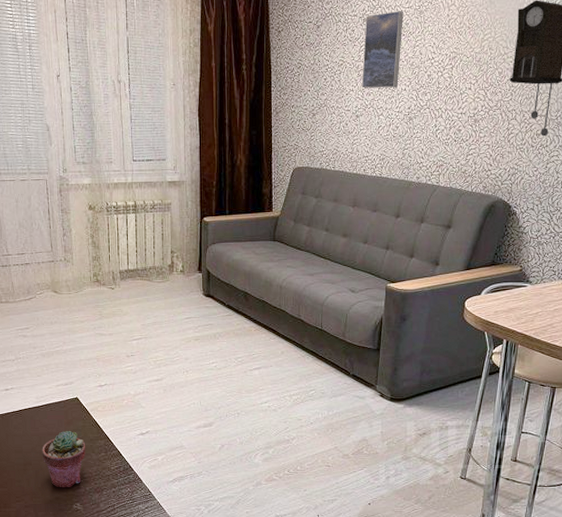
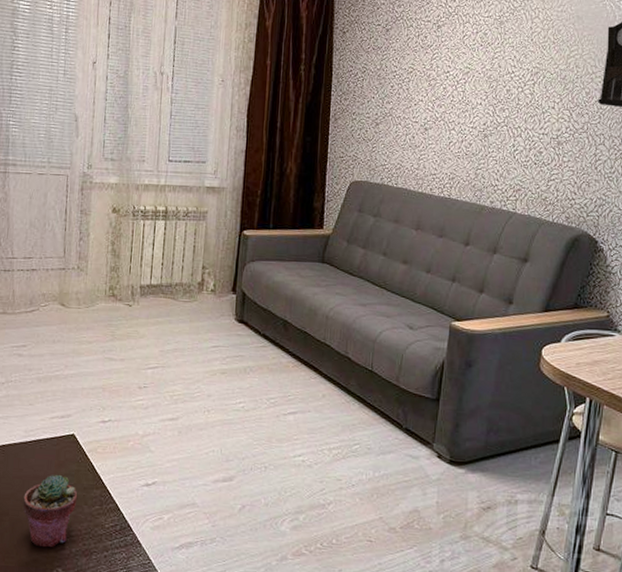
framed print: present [361,11,403,89] -> none [432,19,482,101]

